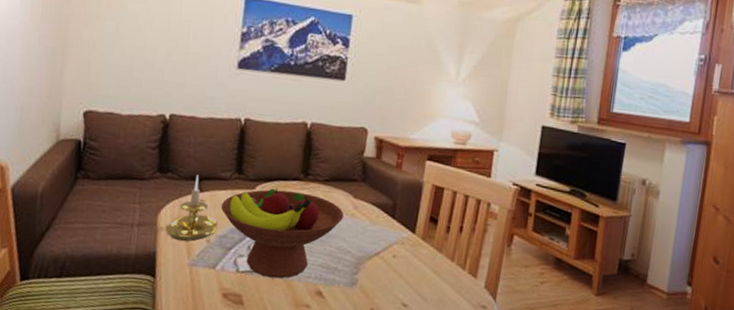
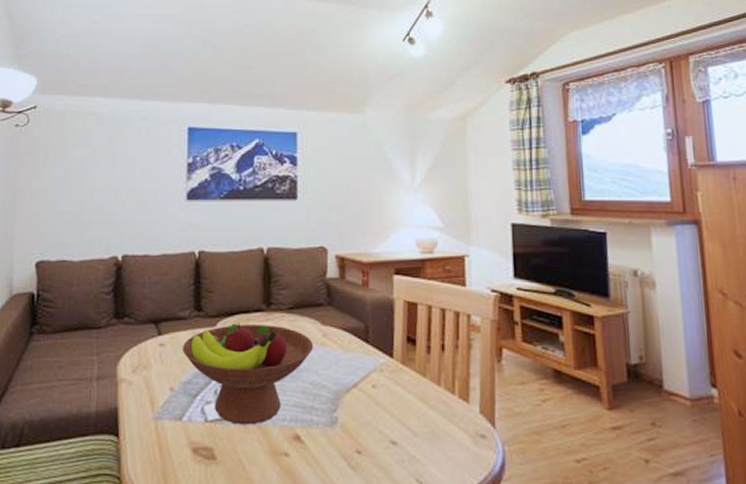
candle holder: present [165,175,219,241] -> none [126,317,181,391]

